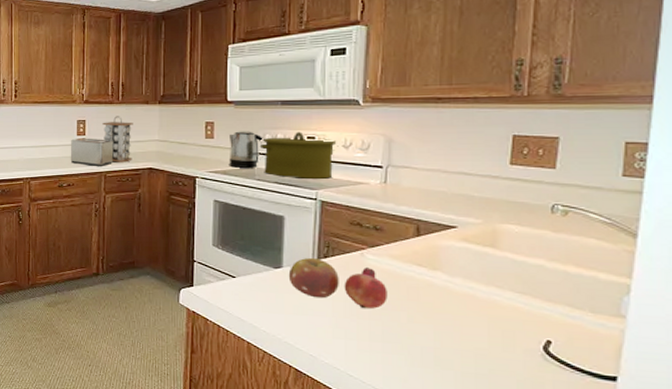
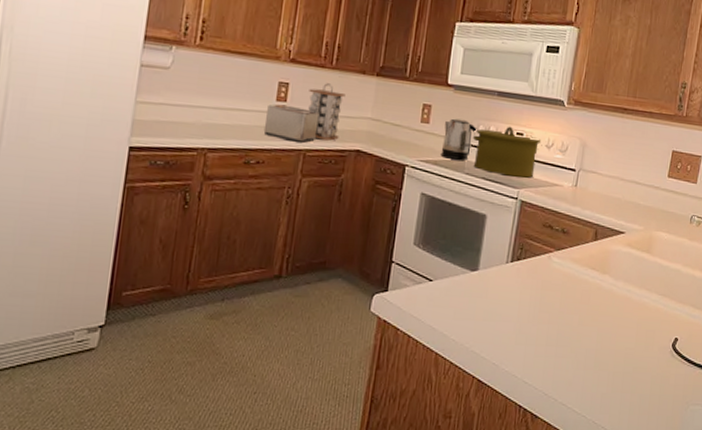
fruit: present [288,258,339,299] -> none [482,260,528,303]
fruit: present [344,266,388,309] -> none [530,269,566,313]

